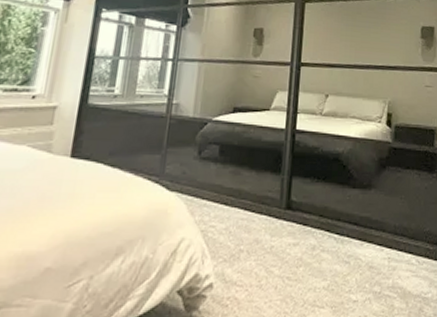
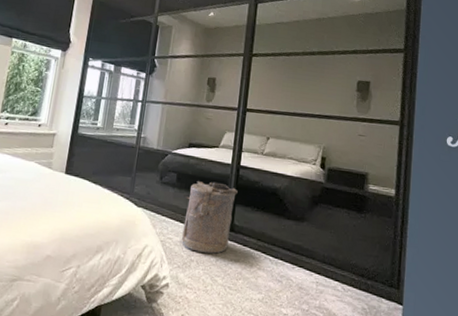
laundry hamper: none [226,152,294,239] -> present [181,181,238,254]

